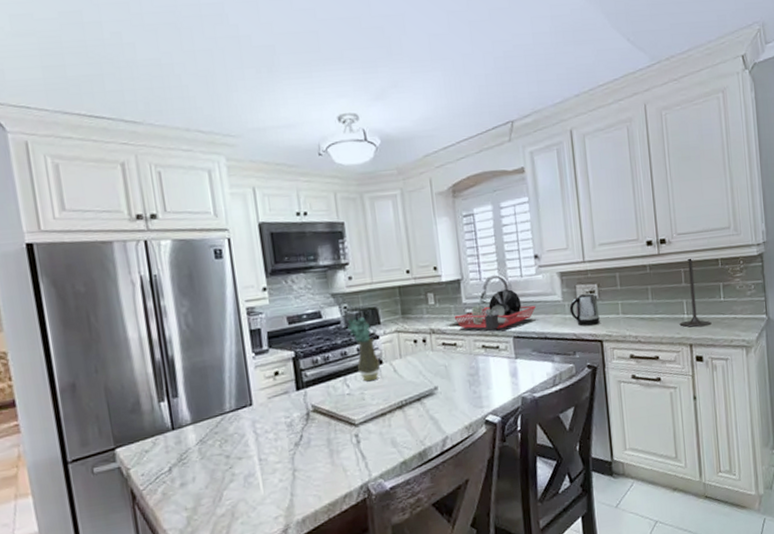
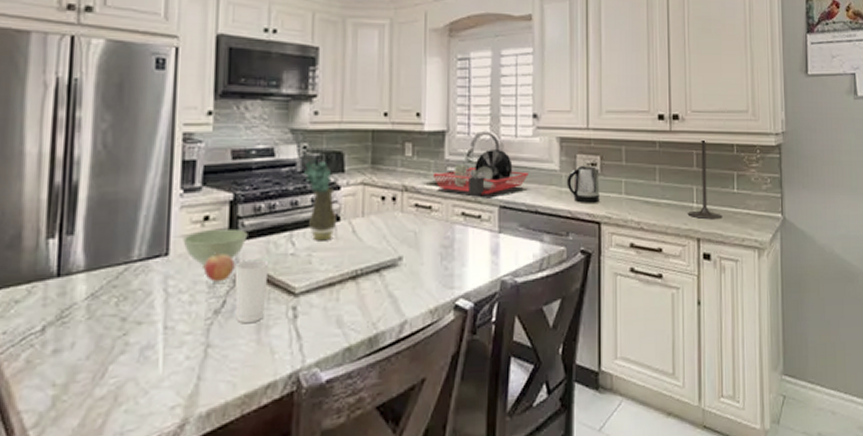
bowl: none [261,379,311,413] -> present [183,228,248,270]
fruit: none [281,399,305,423] -> present [204,252,235,283]
cup: none [305,400,334,451] -> present [234,259,269,324]

